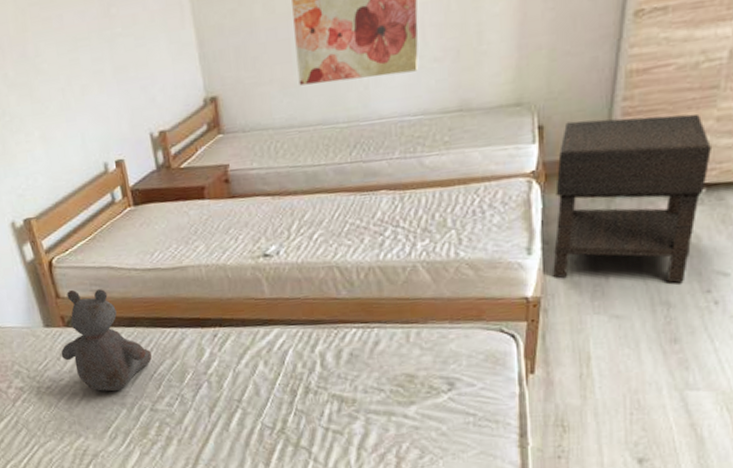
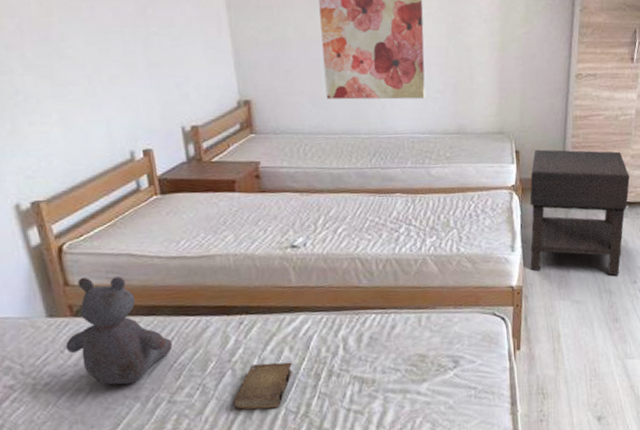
book: none [209,376,268,423] -> present [232,362,292,410]

